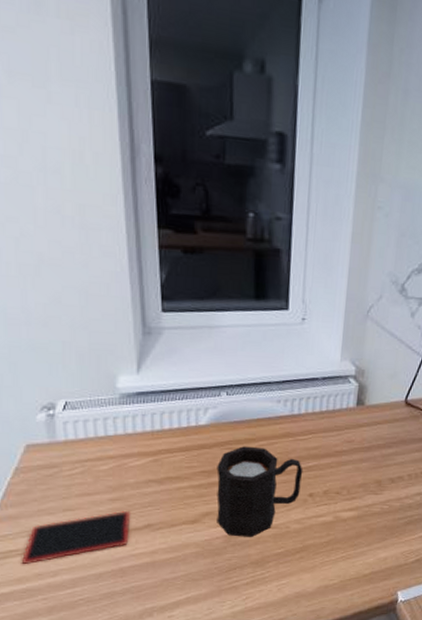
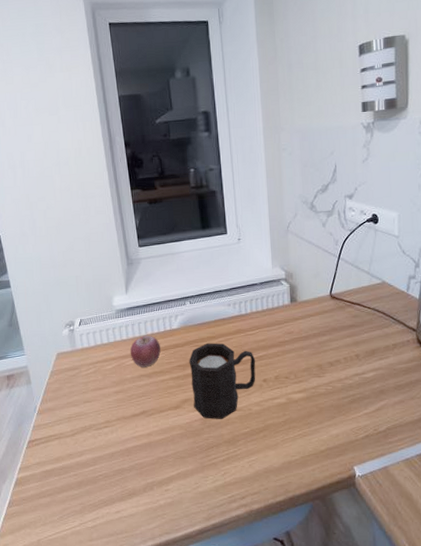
smartphone: present [21,510,130,565] -> none [58,400,131,447]
fruit: none [136,430,180,471] -> present [130,335,161,367]

